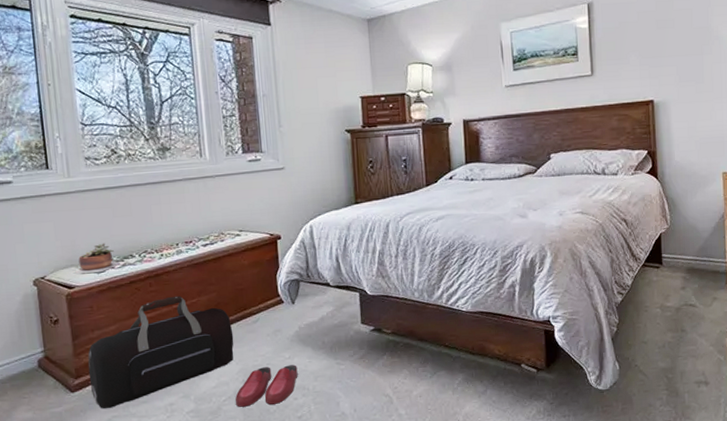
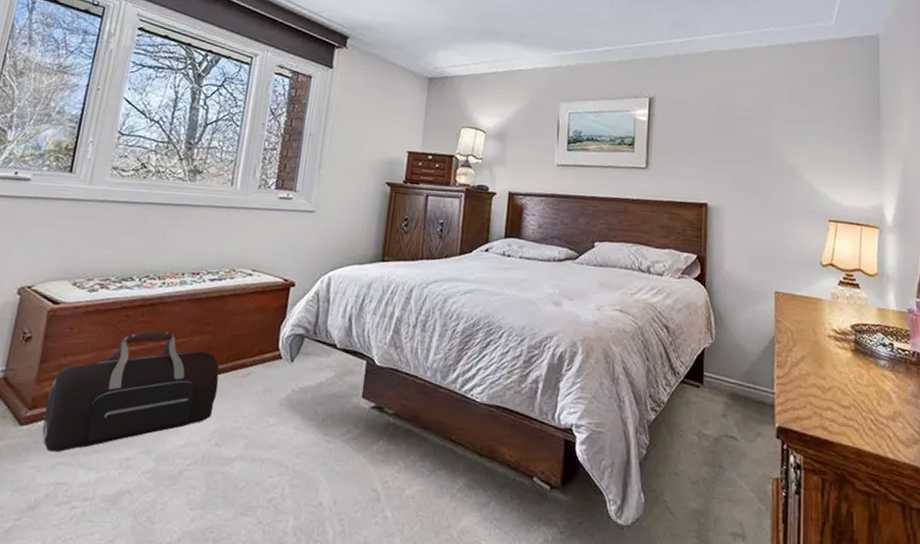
succulent plant: present [72,243,120,275] -> none [63,259,117,292]
slippers: present [235,364,298,407] -> none [201,431,281,479]

